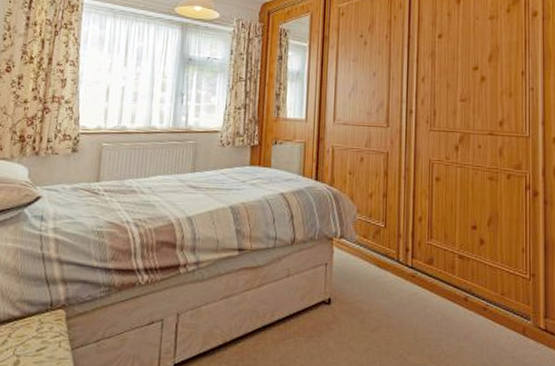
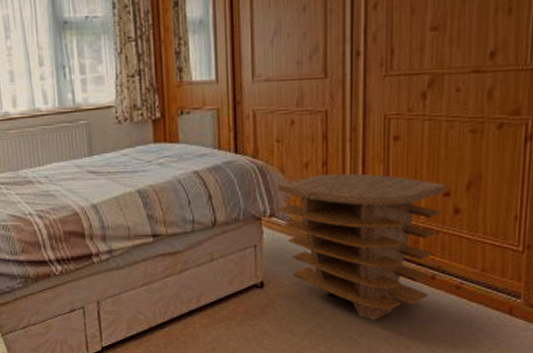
side table: none [347,203,474,339] -> present [277,173,447,321]

